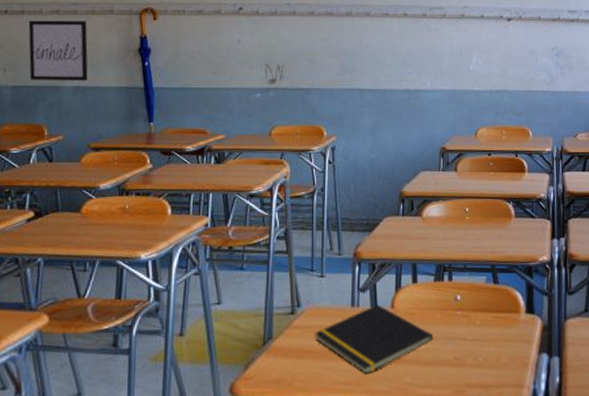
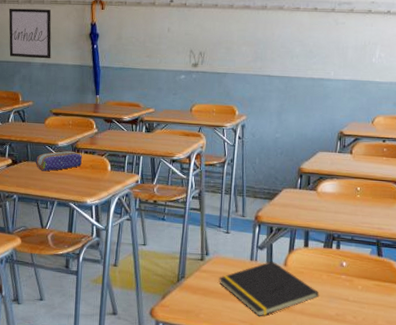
pencil case: none [67,194,133,223] -> present [35,150,82,172]

